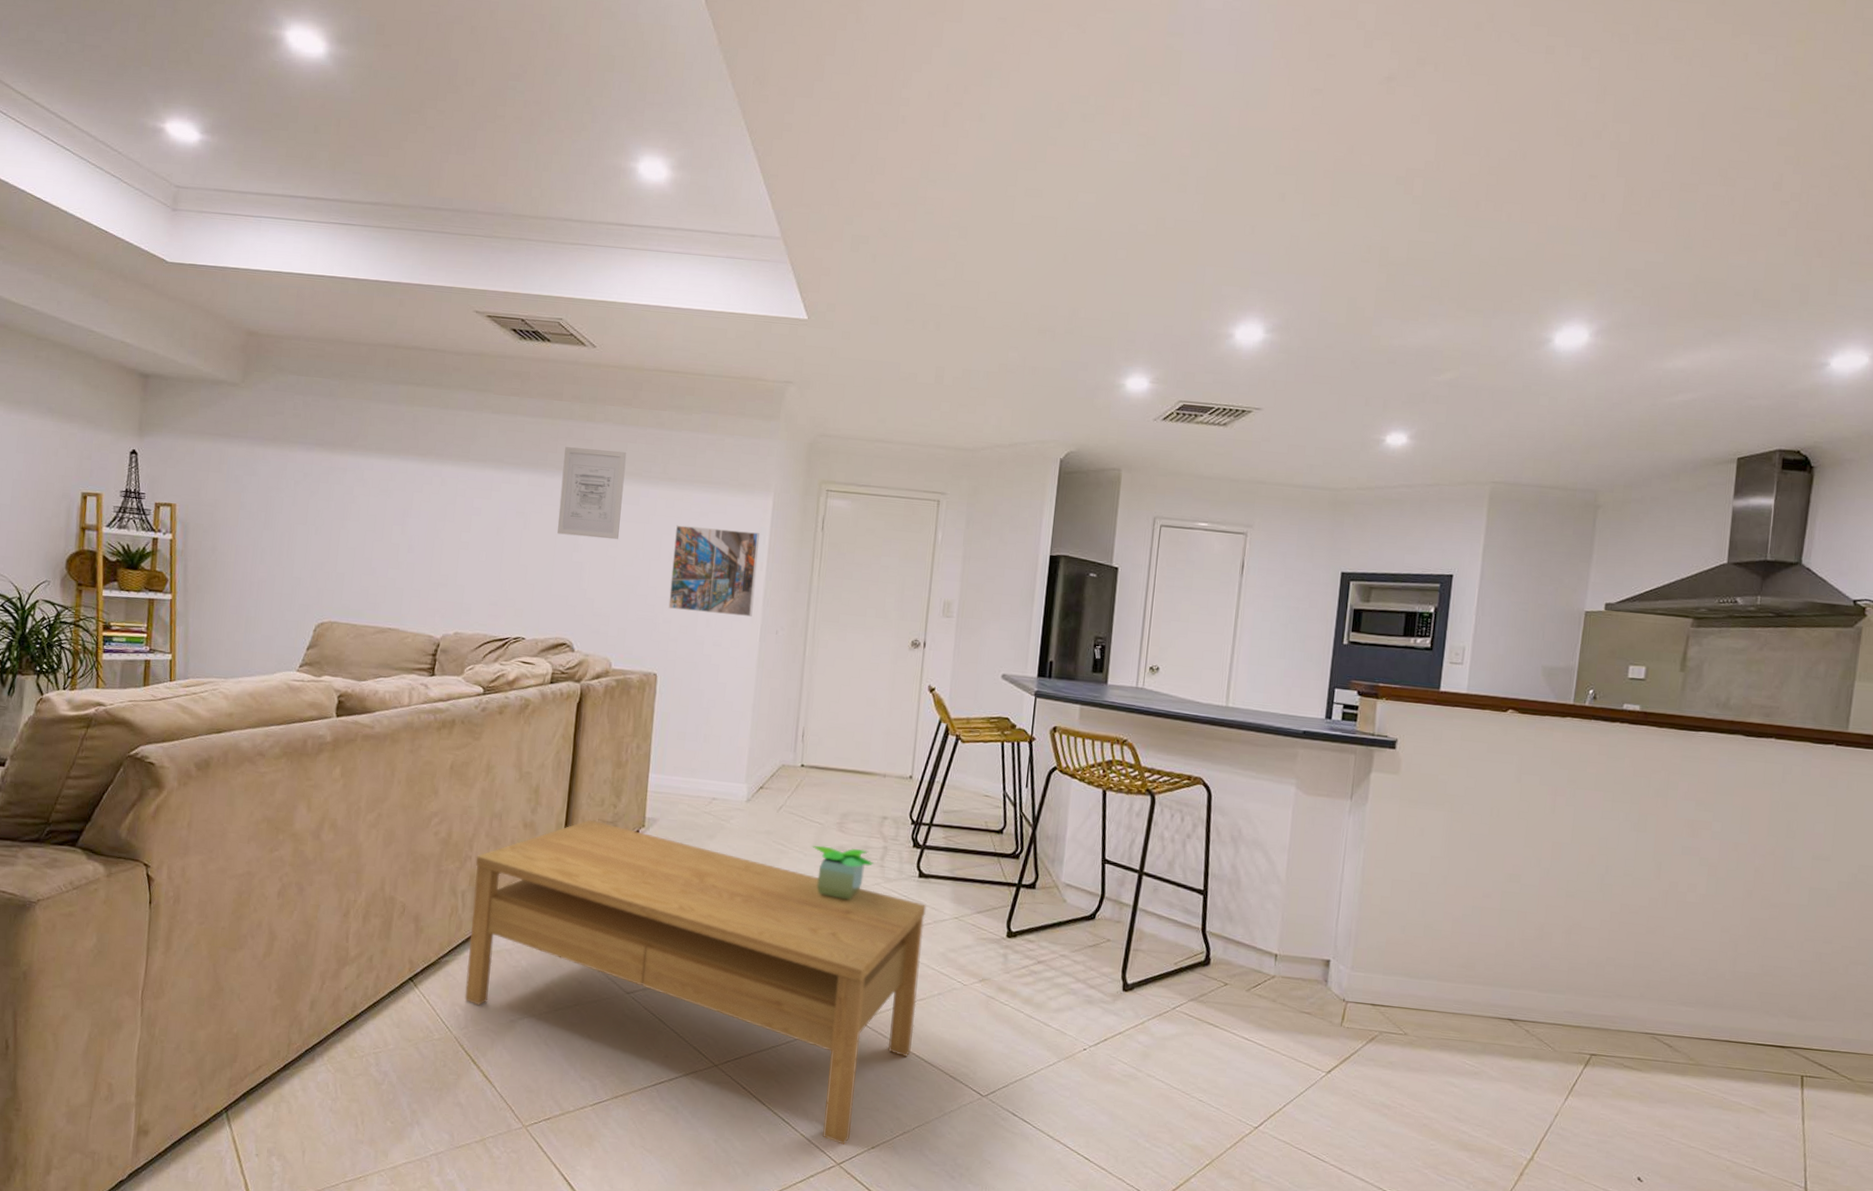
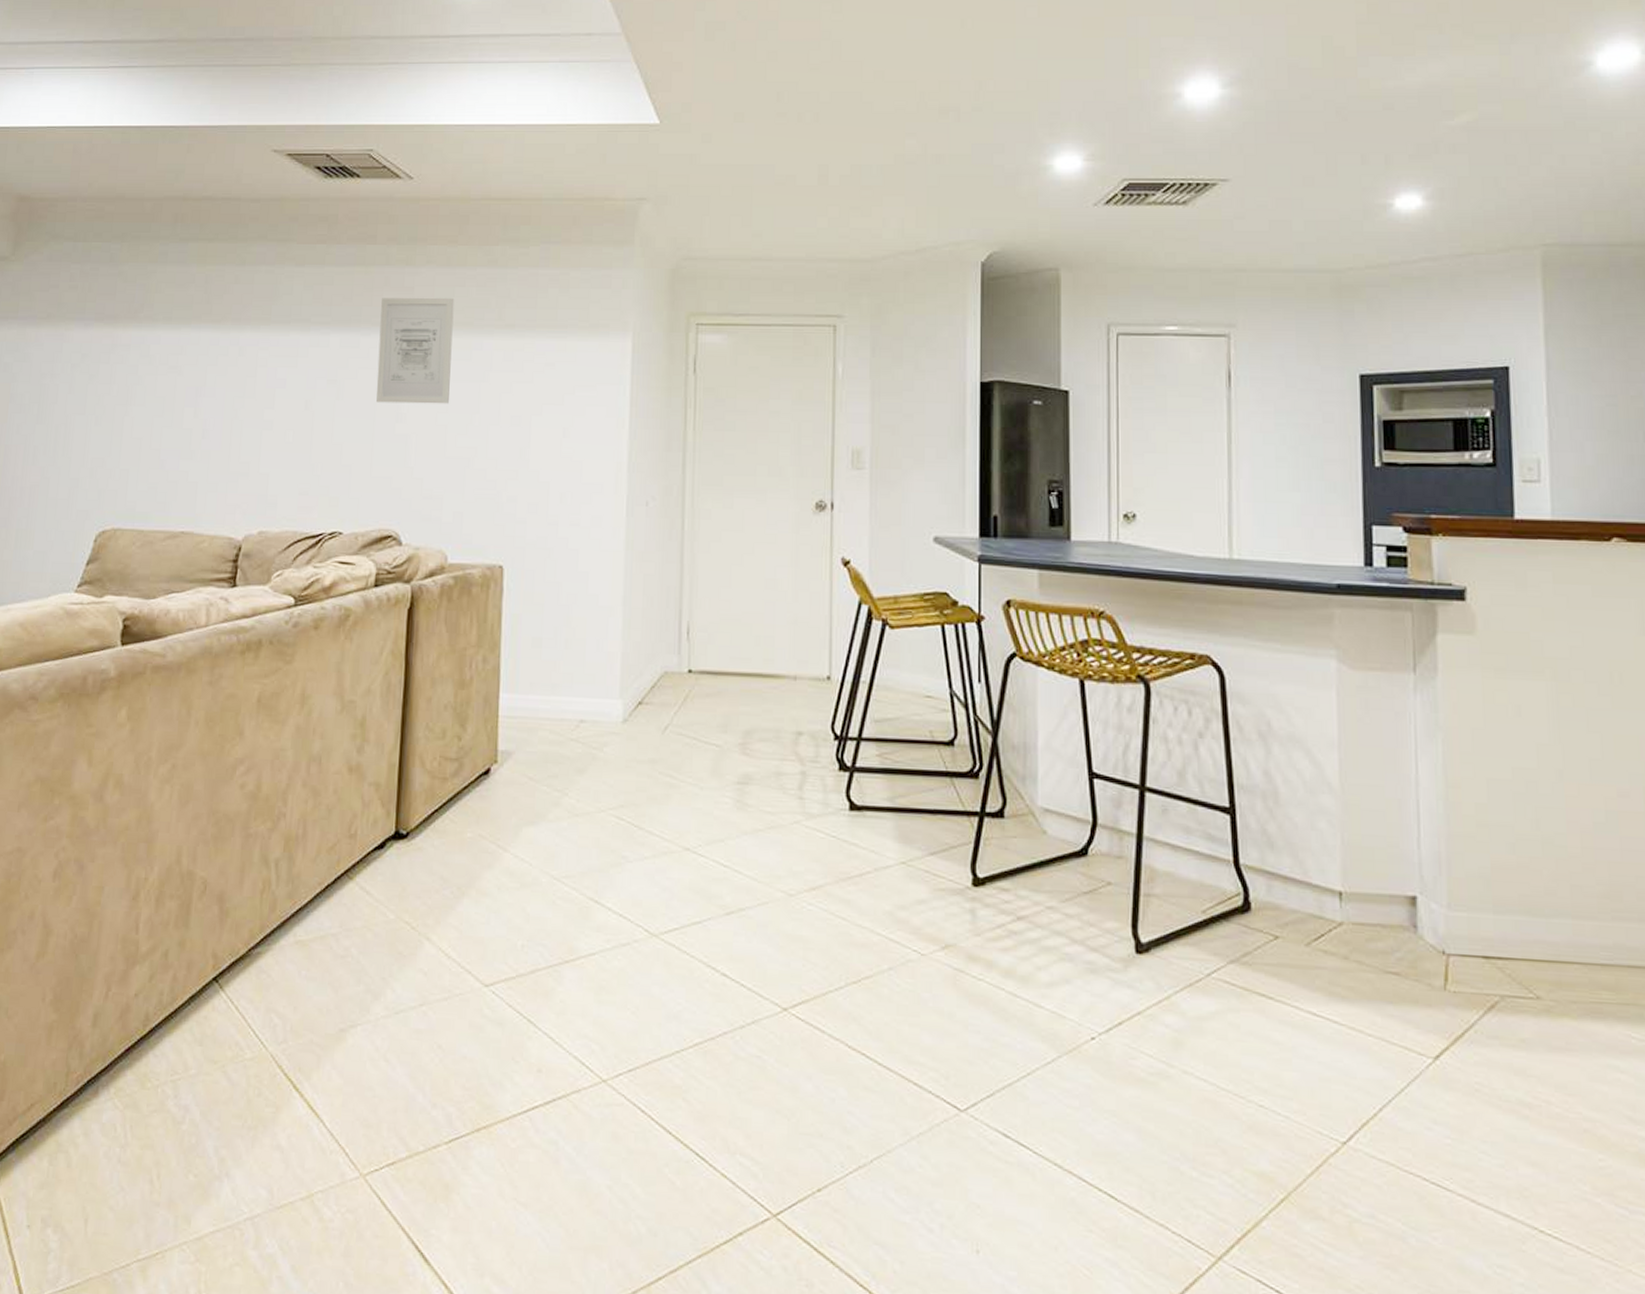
coffee table: present [464,819,926,1145] -> none [282,757,863,1188]
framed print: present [668,525,759,617] -> none [513,381,618,486]
potted plant: present [812,845,874,900] -> none [709,774,790,846]

